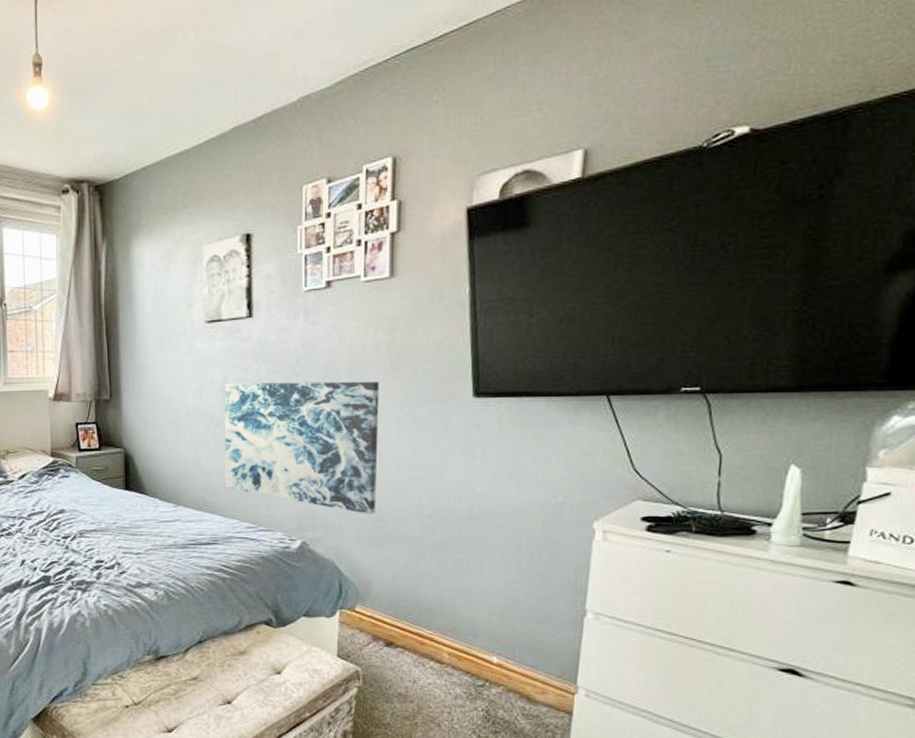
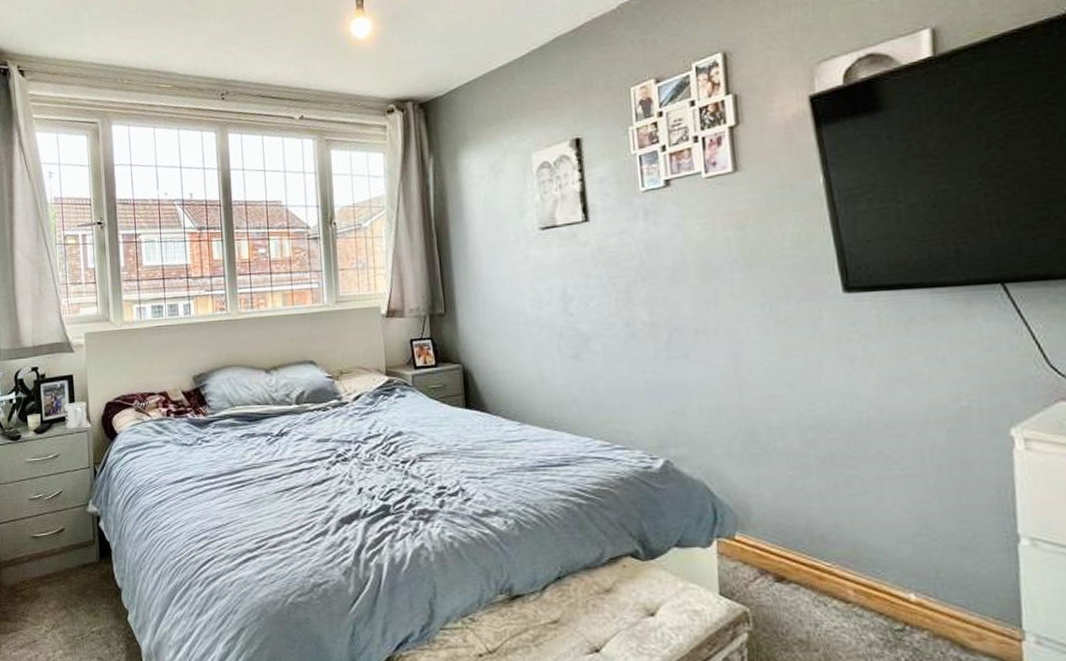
wall art: present [224,381,380,514] -> none [564,280,746,427]

